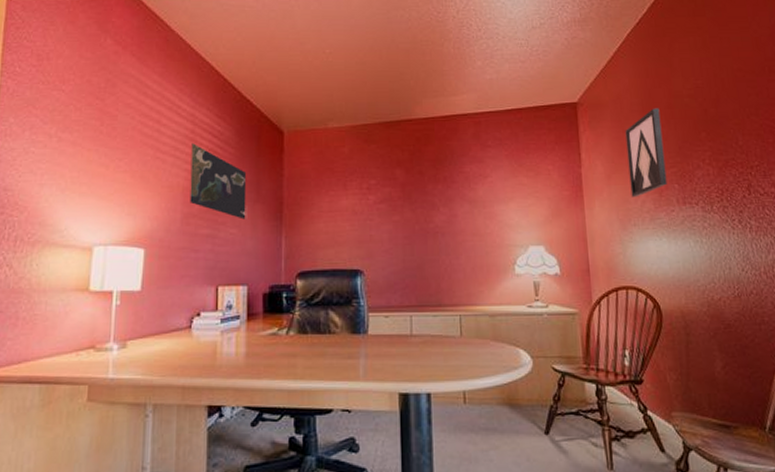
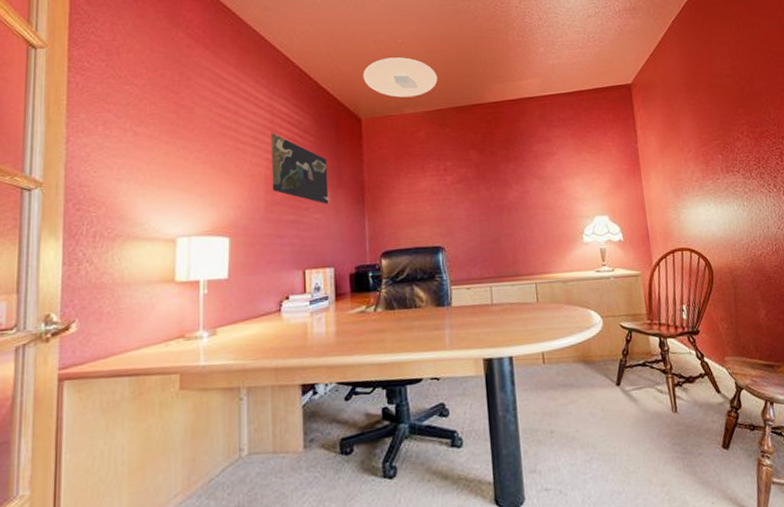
ceiling light: none [287,68,365,111] -> present [362,57,438,98]
wall art: present [625,108,668,197] -> none [674,87,713,168]

